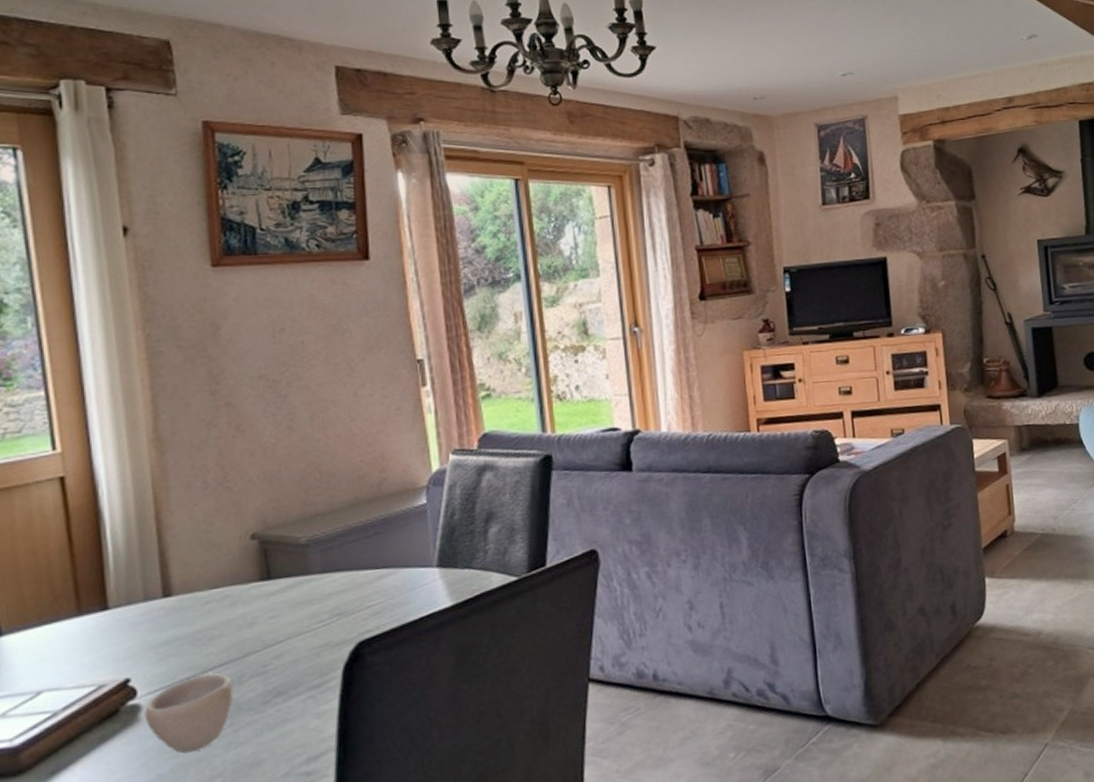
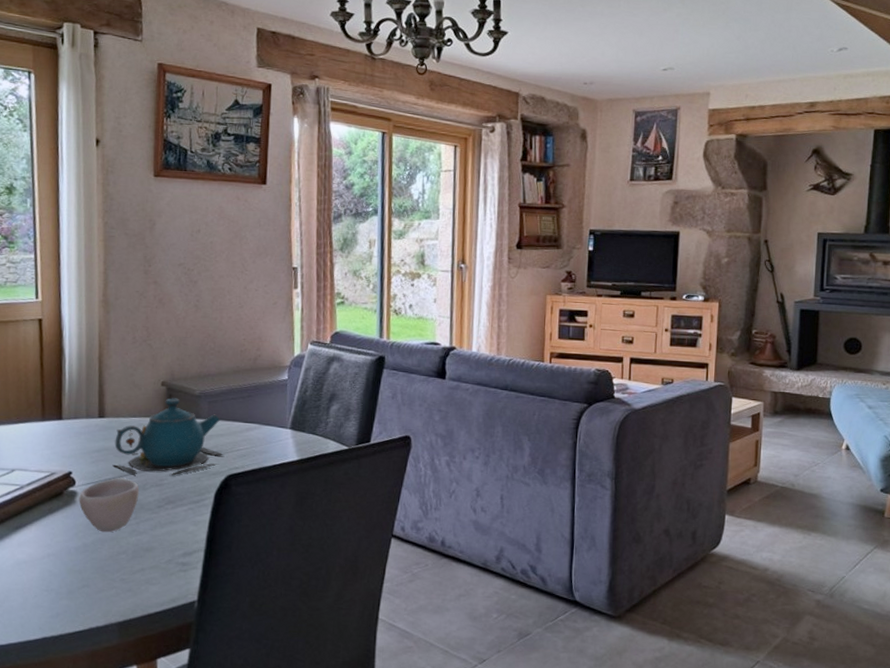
teapot: none [190,552,351,667] -> present [112,398,225,476]

